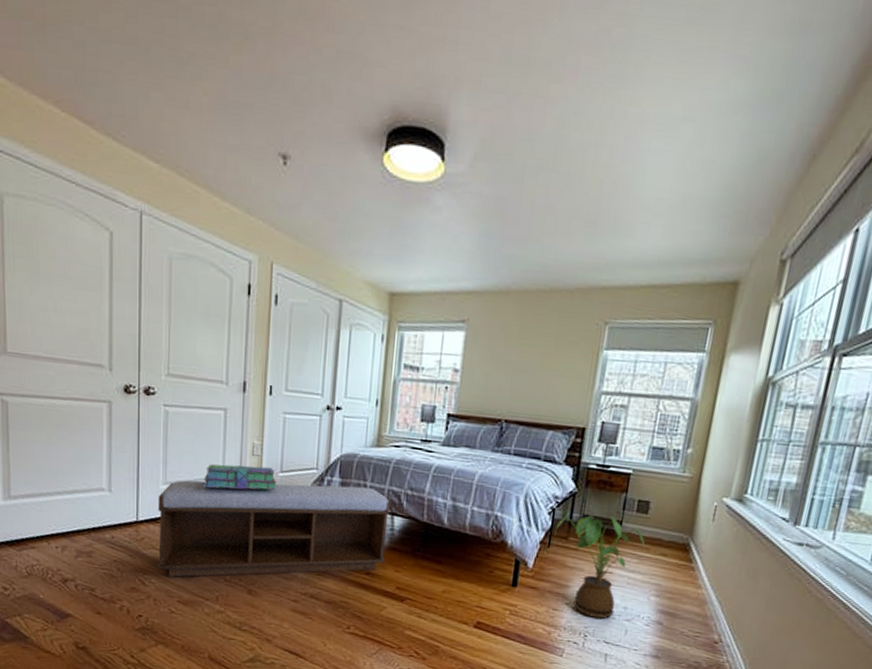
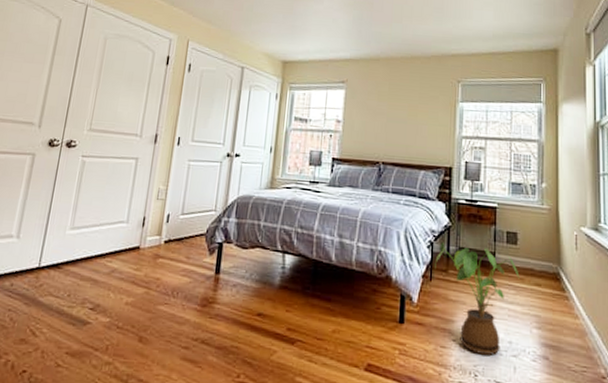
bench: present [157,480,391,578] -> none [50,224,283,326]
stack of books: present [203,464,277,490] -> none [108,208,178,232]

